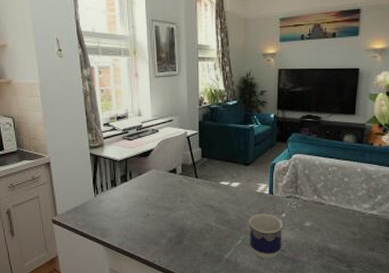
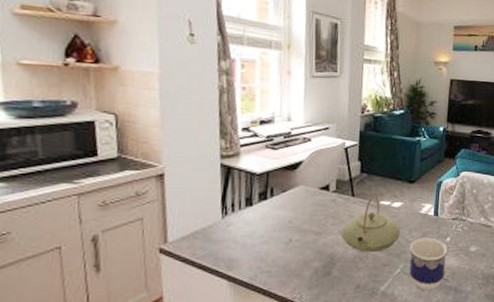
teapot: none [189,177,239,225] -> present [341,196,400,252]

